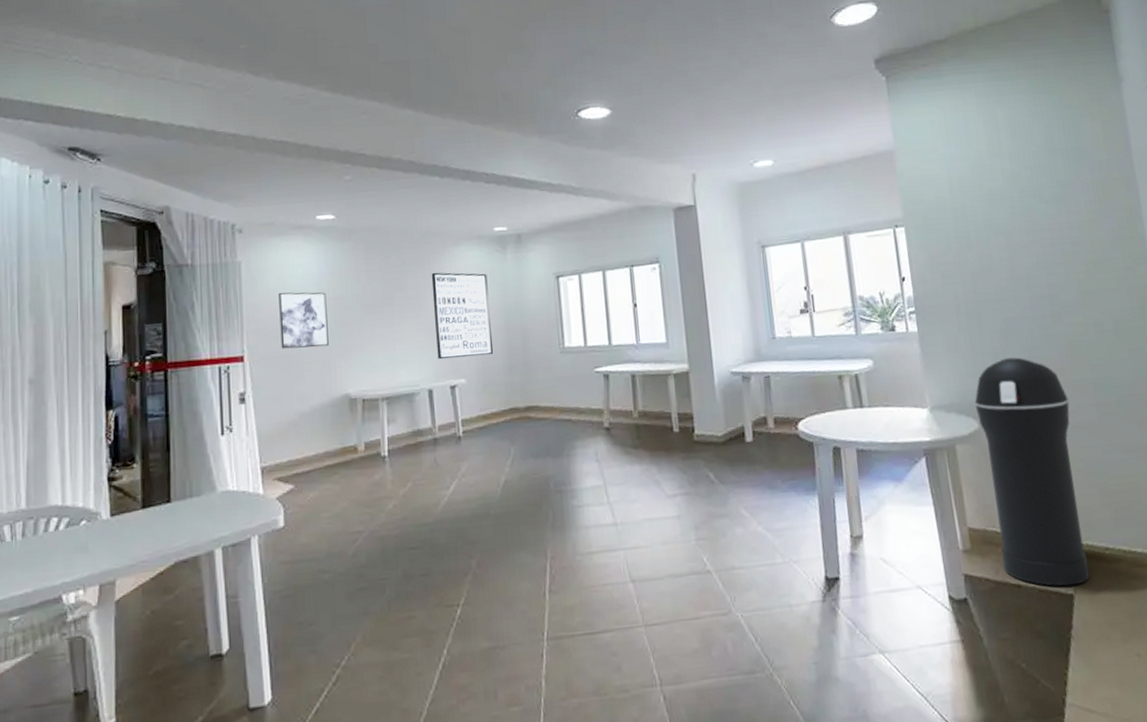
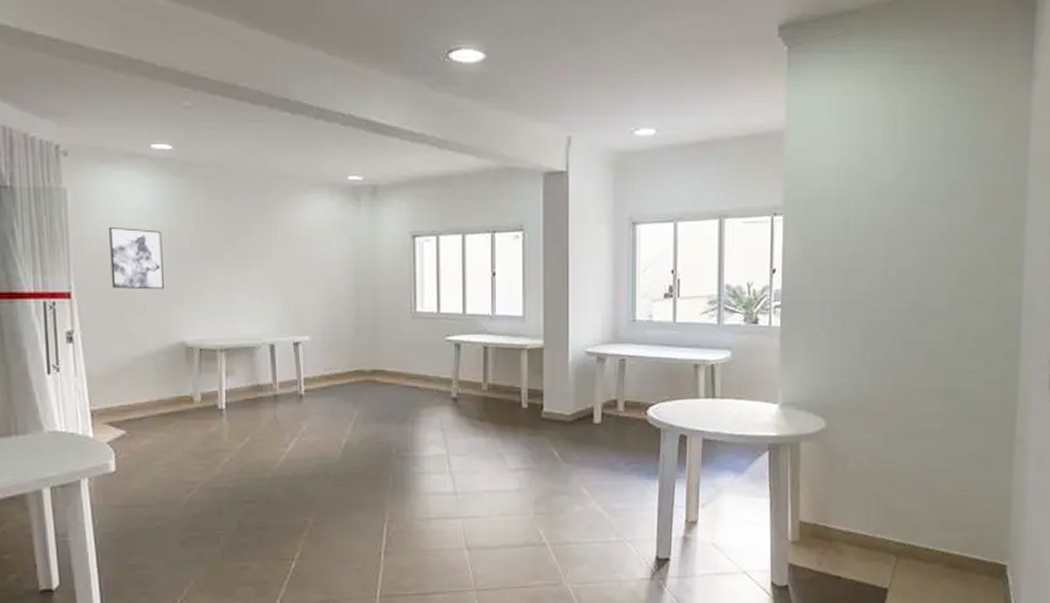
wall art: present [431,272,494,360] -> none [277,219,341,314]
trash can: present [974,357,1090,587] -> none [825,360,917,581]

